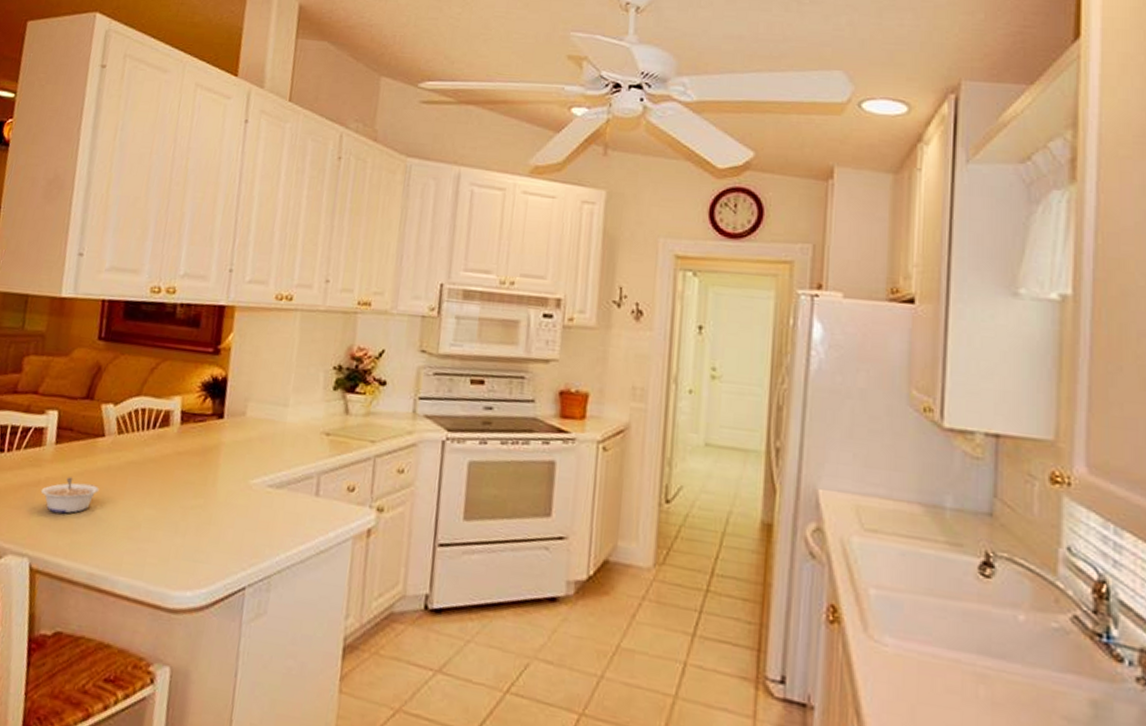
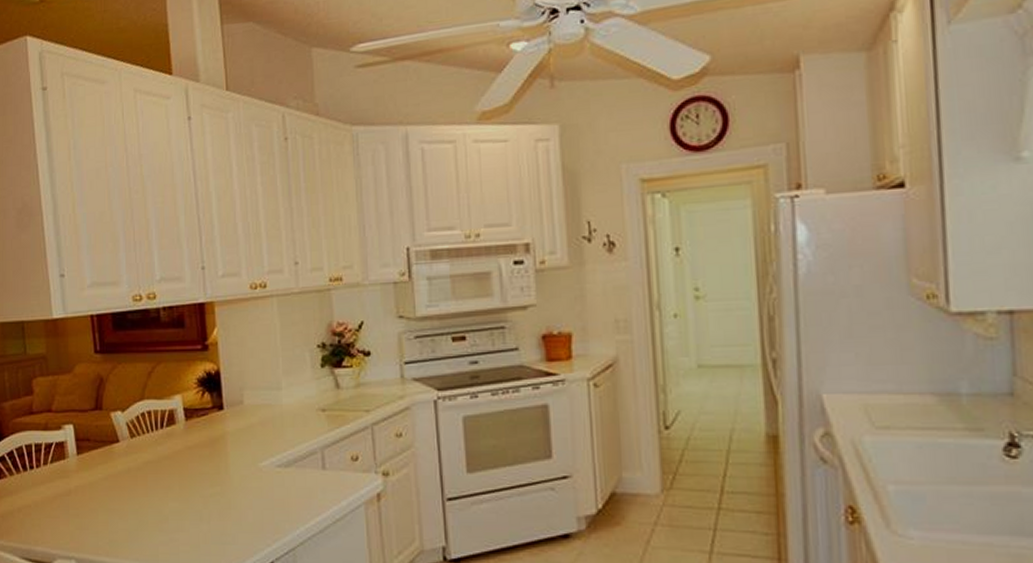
legume: present [40,477,99,514] -> none [73,483,124,517]

